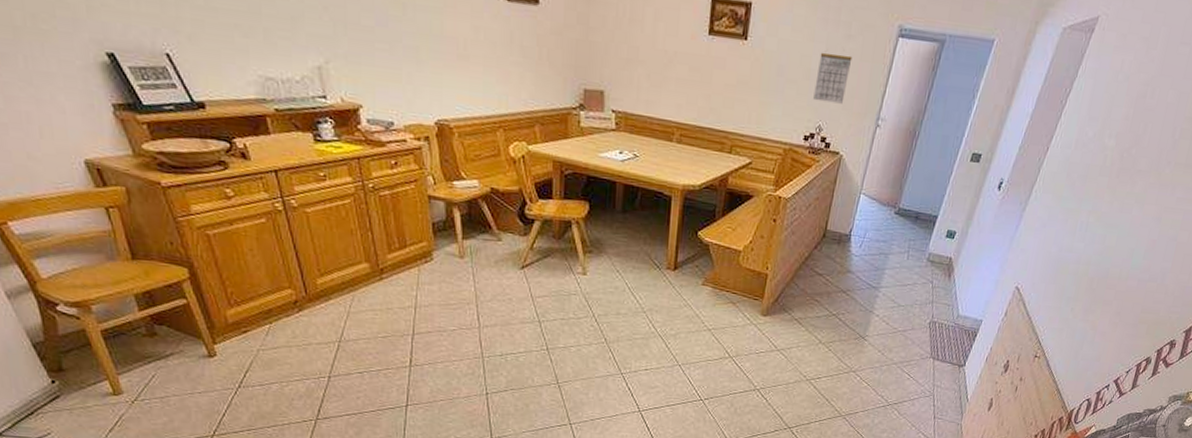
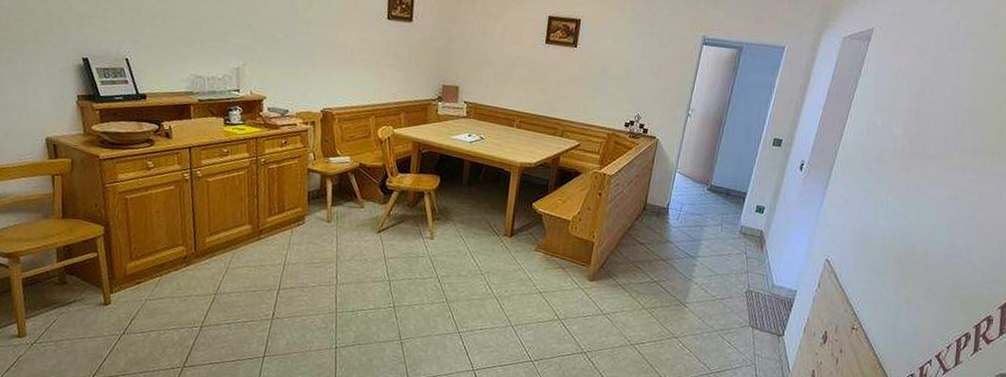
calendar: present [813,52,853,104] -> none [632,56,665,97]

